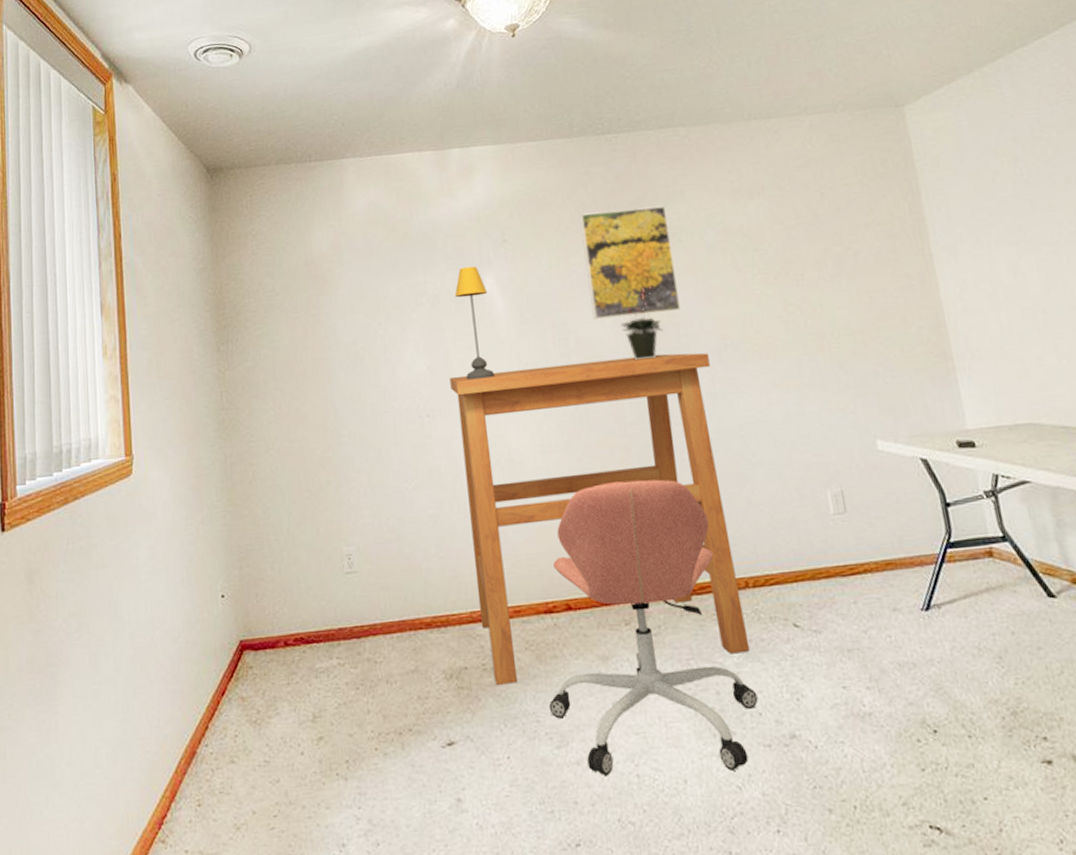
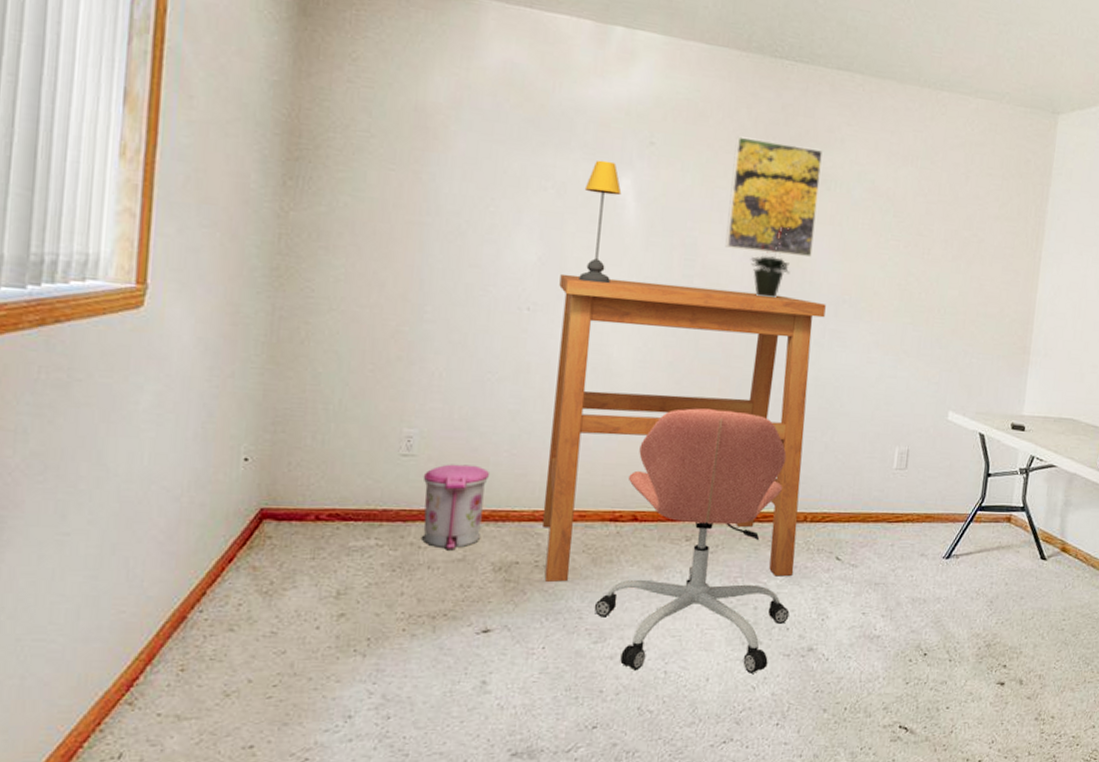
trash can: none [367,573,427,663] -> present [420,464,489,551]

